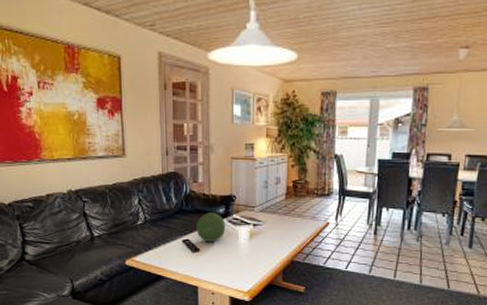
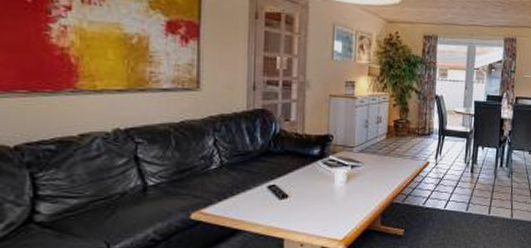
decorative orb: present [196,213,226,243] -> none [285,154,321,188]

